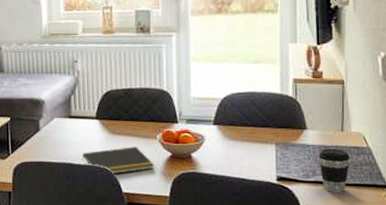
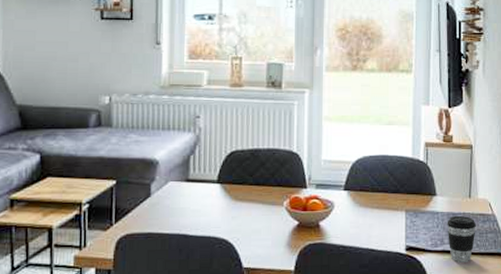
notepad: present [81,147,155,175] -> none [198,215,280,247]

